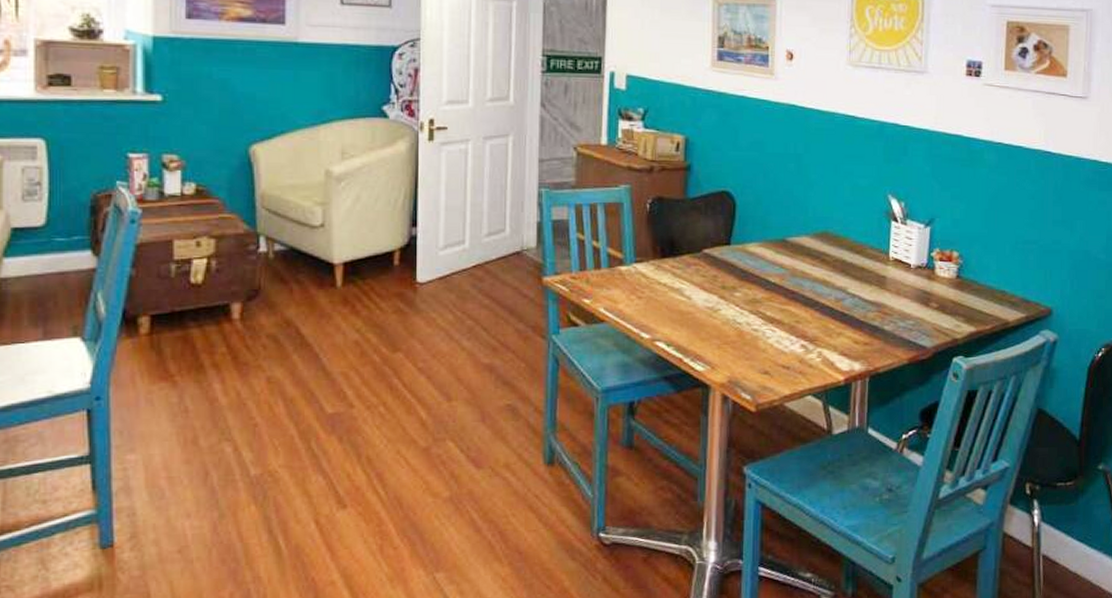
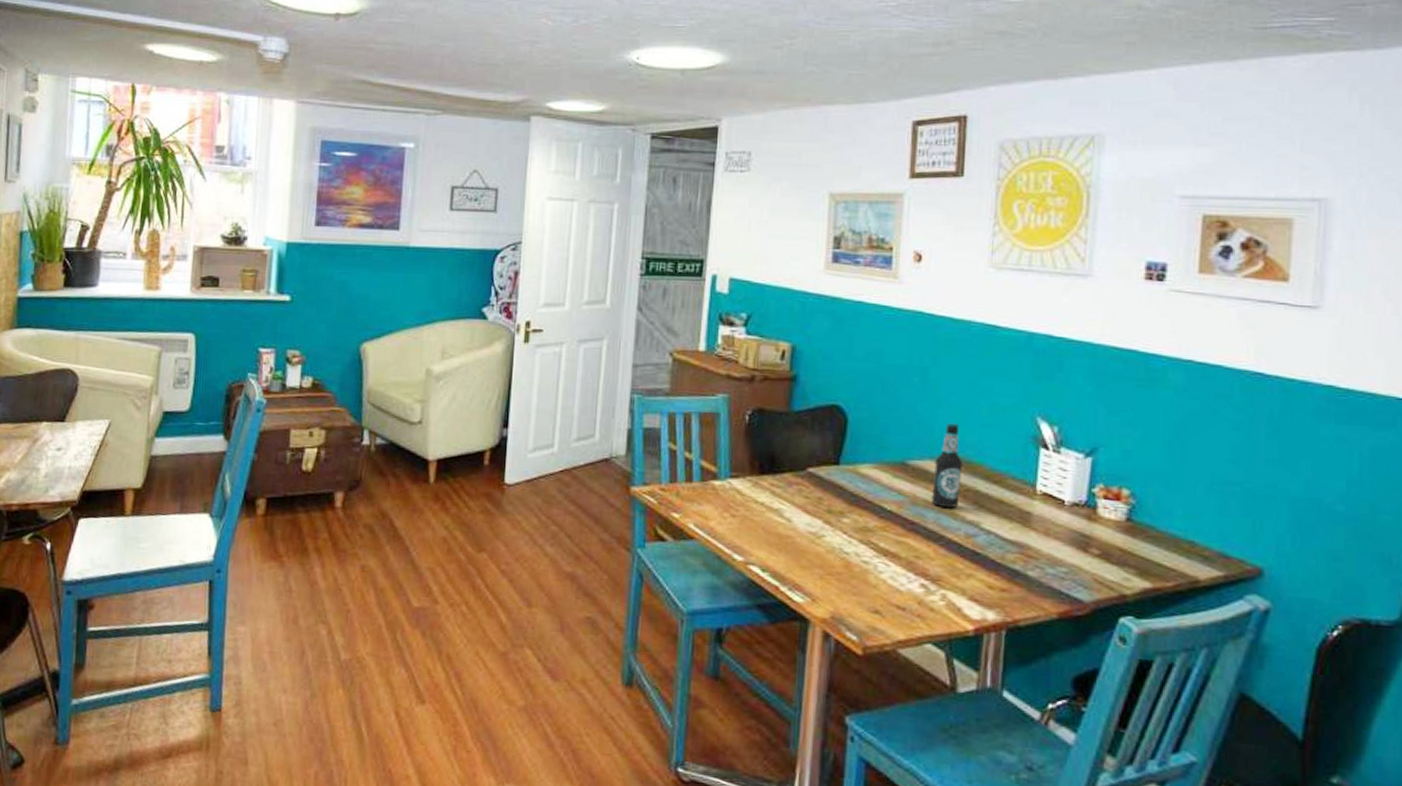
bottle: none [808,202,832,276] -> present [931,422,963,508]

